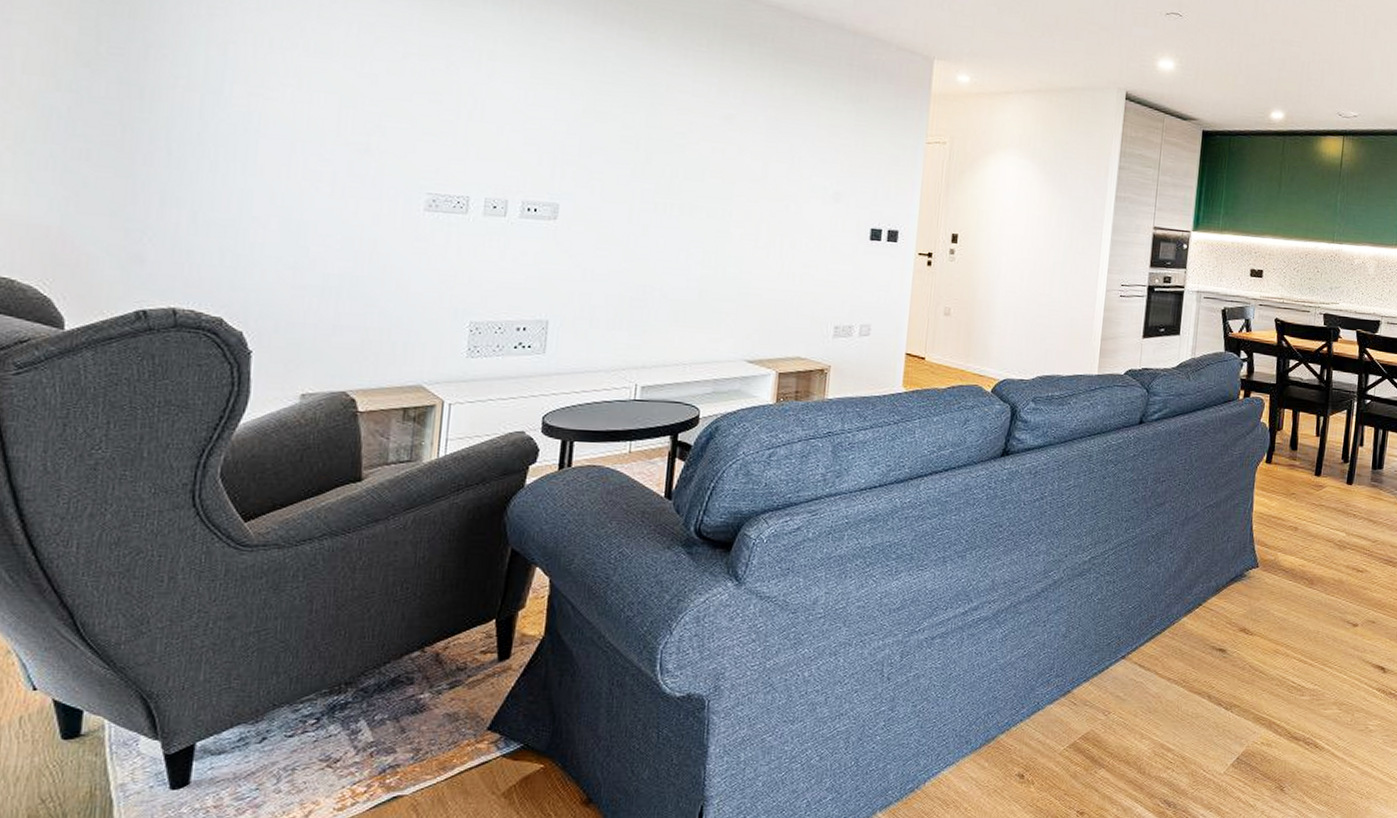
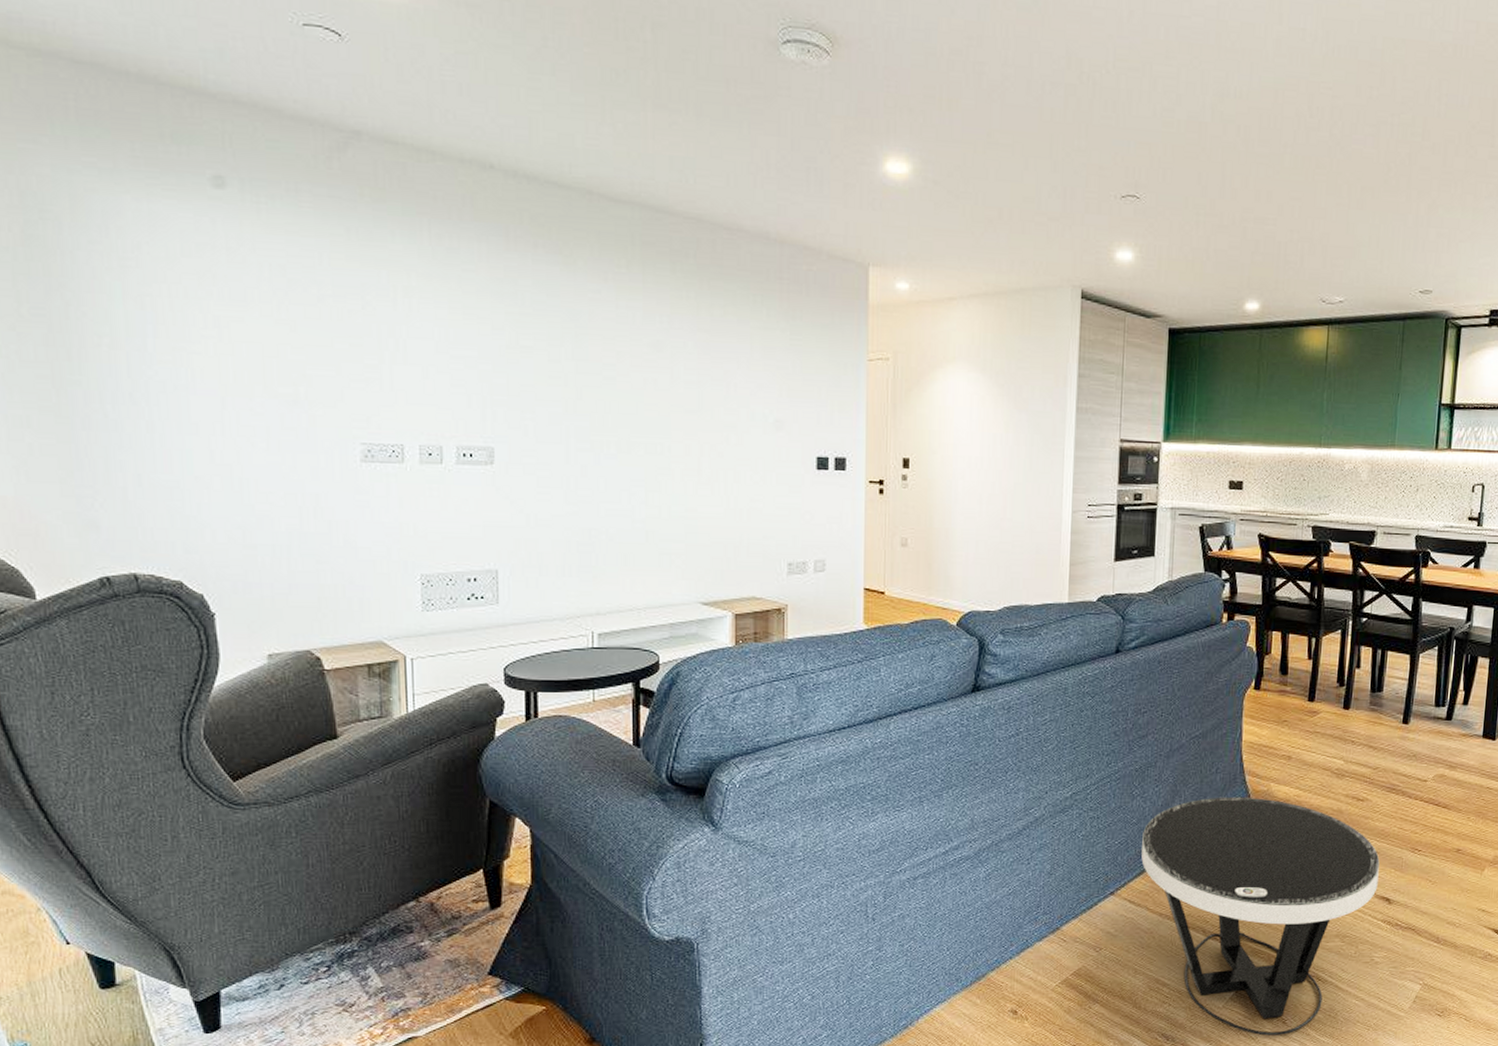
side table: none [1153,564,1376,803] -> present [1141,796,1380,1036]

